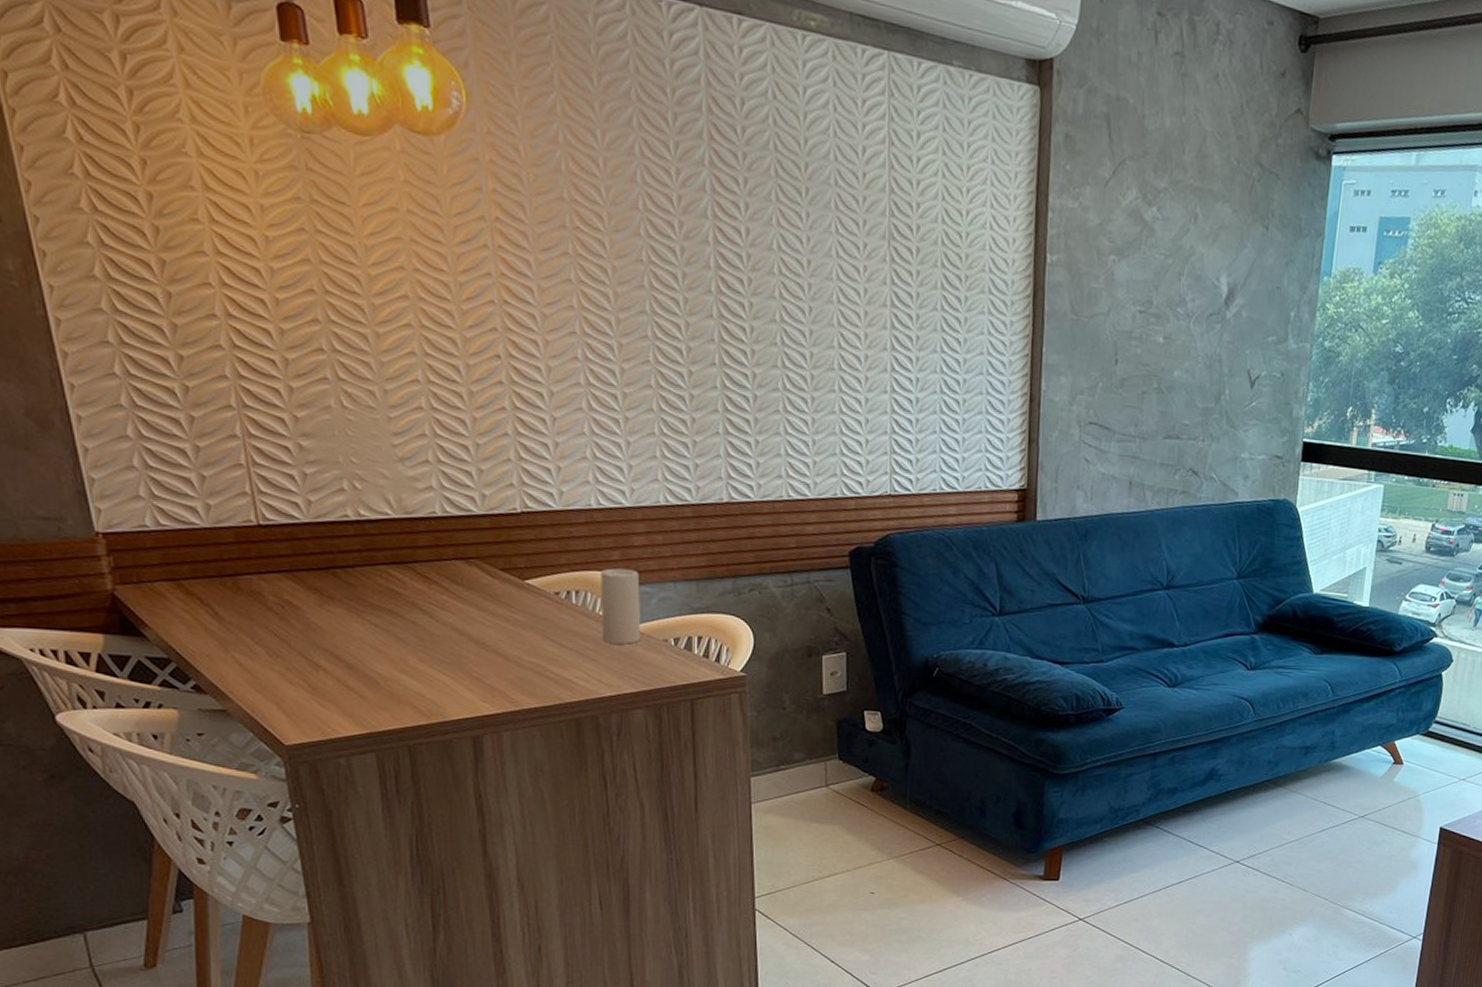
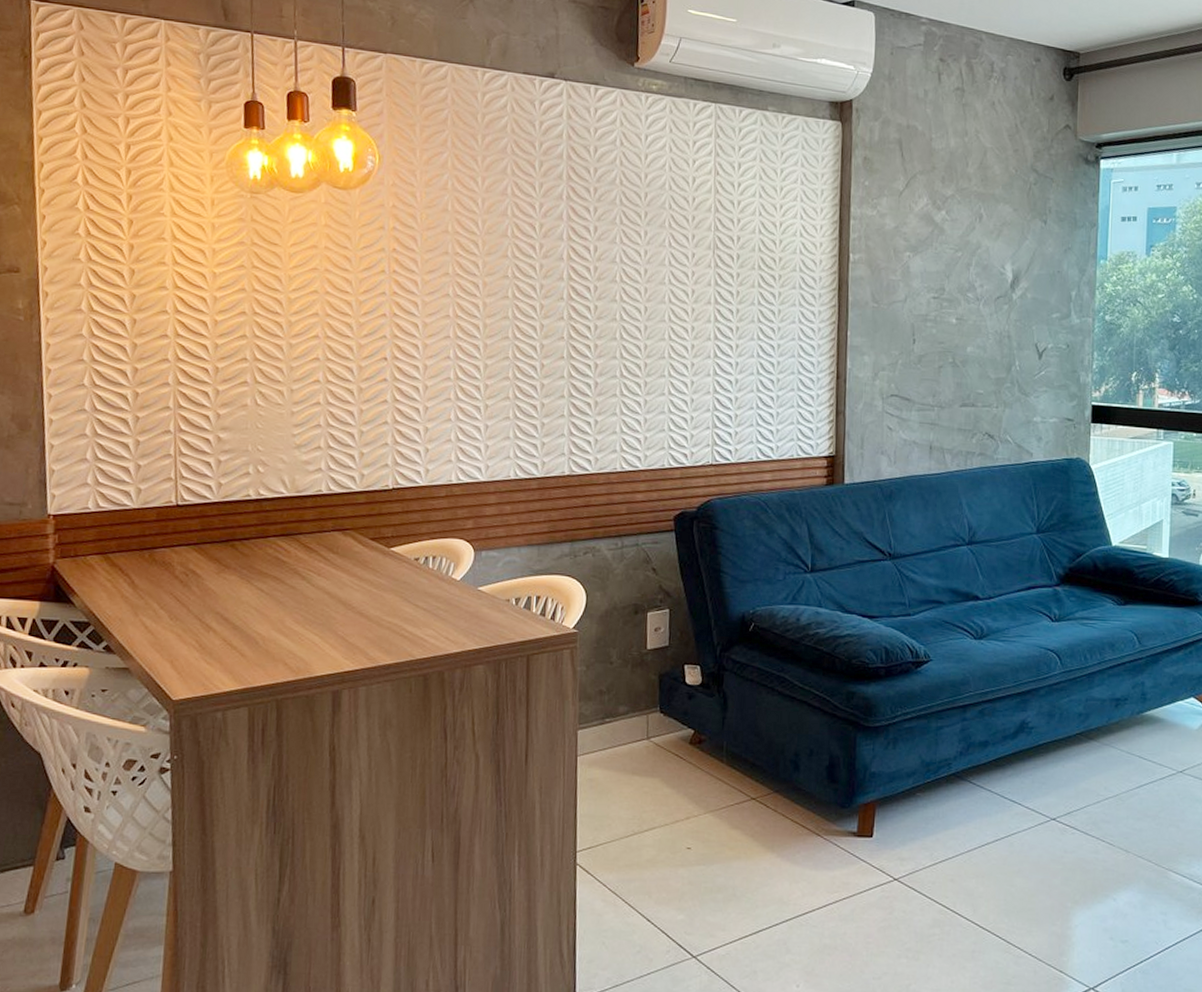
candle: present [600,568,641,644] -> none [452,536,489,605]

